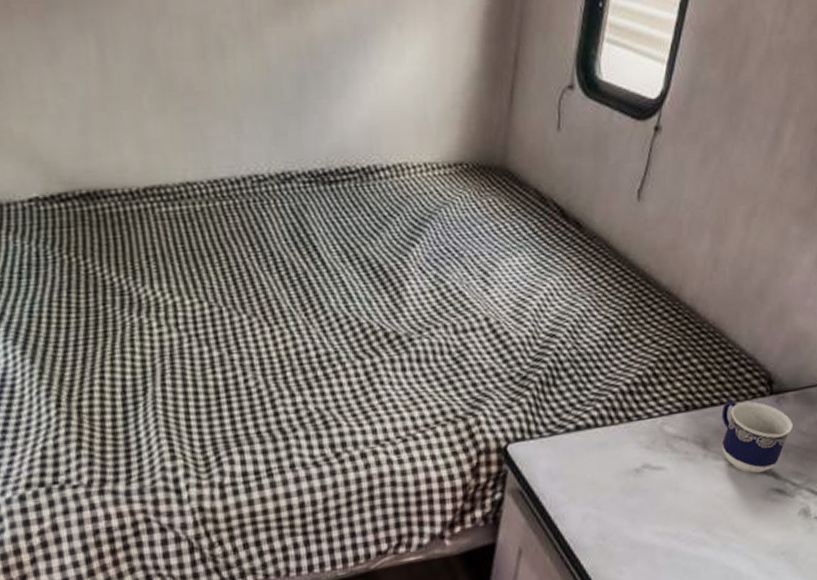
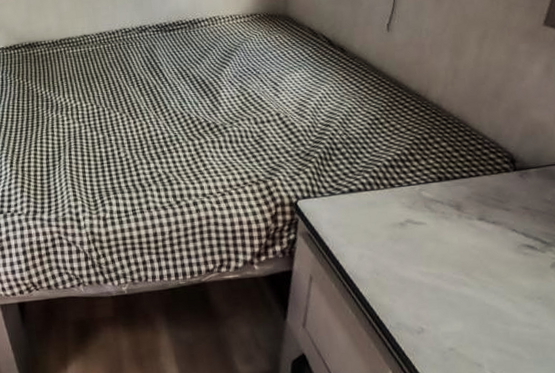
cup: present [721,401,793,473] -> none [471,175,538,232]

